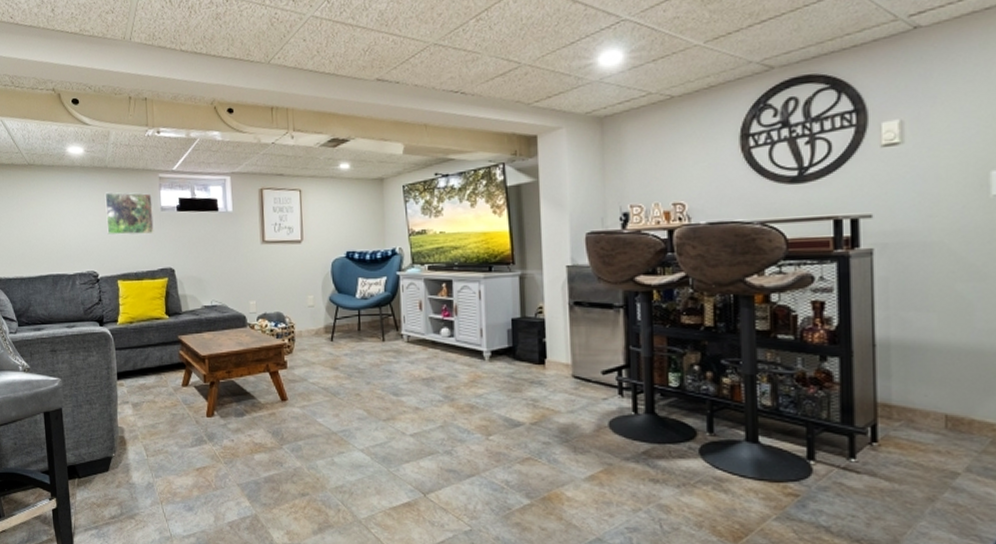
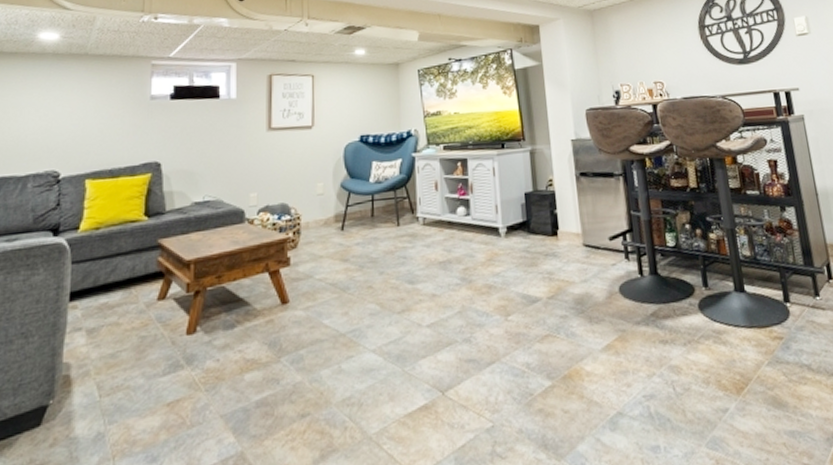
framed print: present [105,192,154,235] -> none [78,81,141,128]

